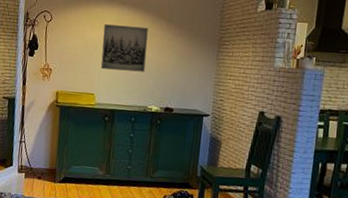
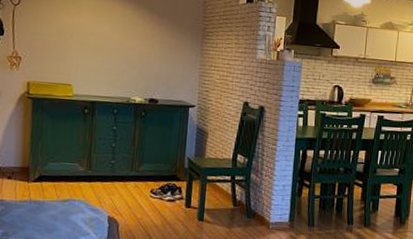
wall art: present [101,24,148,72] -> none [78,10,130,62]

